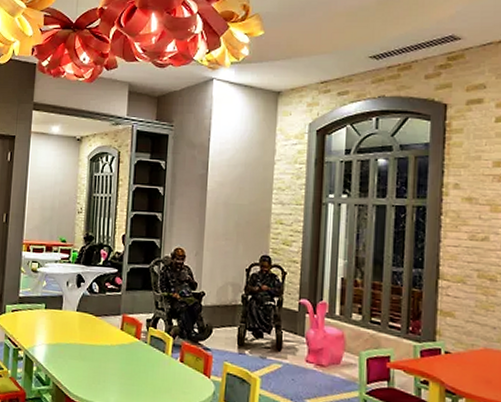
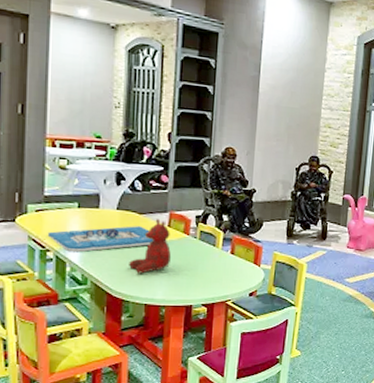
architectural model: none [20,328,120,352] -> present [47,226,167,252]
teddy bear: none [85,321,124,378] -> present [129,218,172,274]

